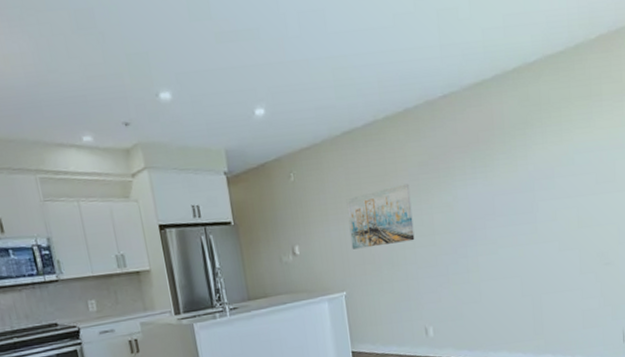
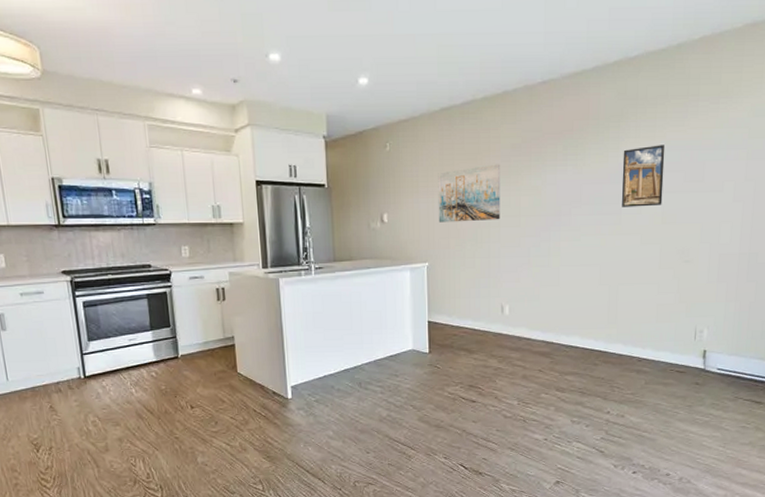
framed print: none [532,148,577,215] -> present [622,145,665,207]

